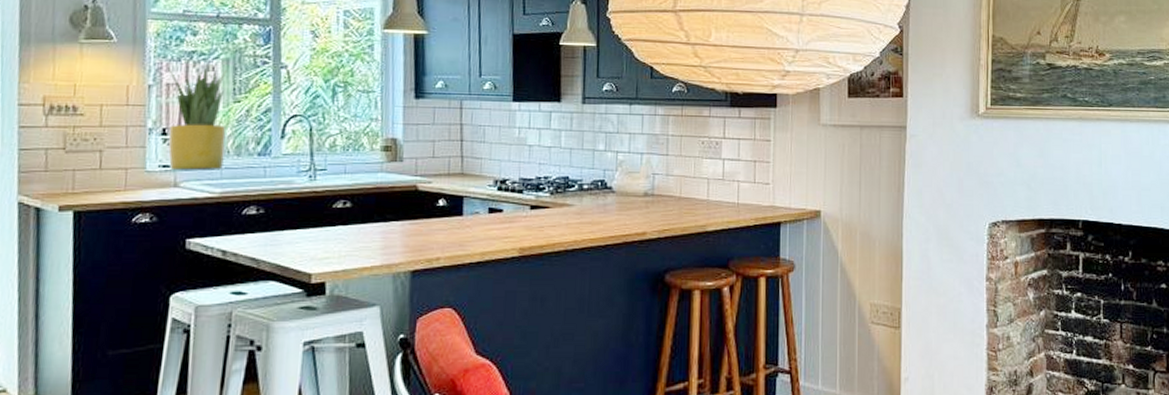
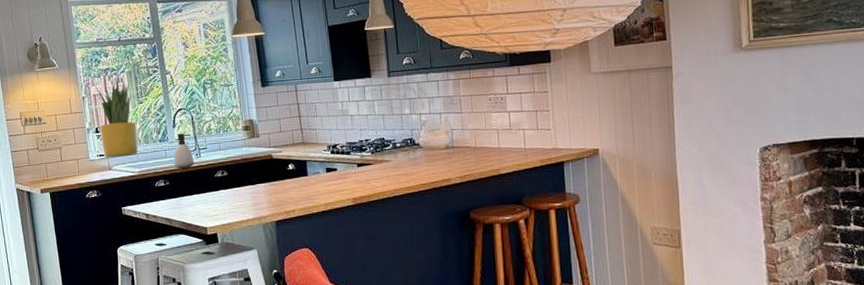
soap dispenser: none [275,147,306,194] -> present [173,133,194,169]

